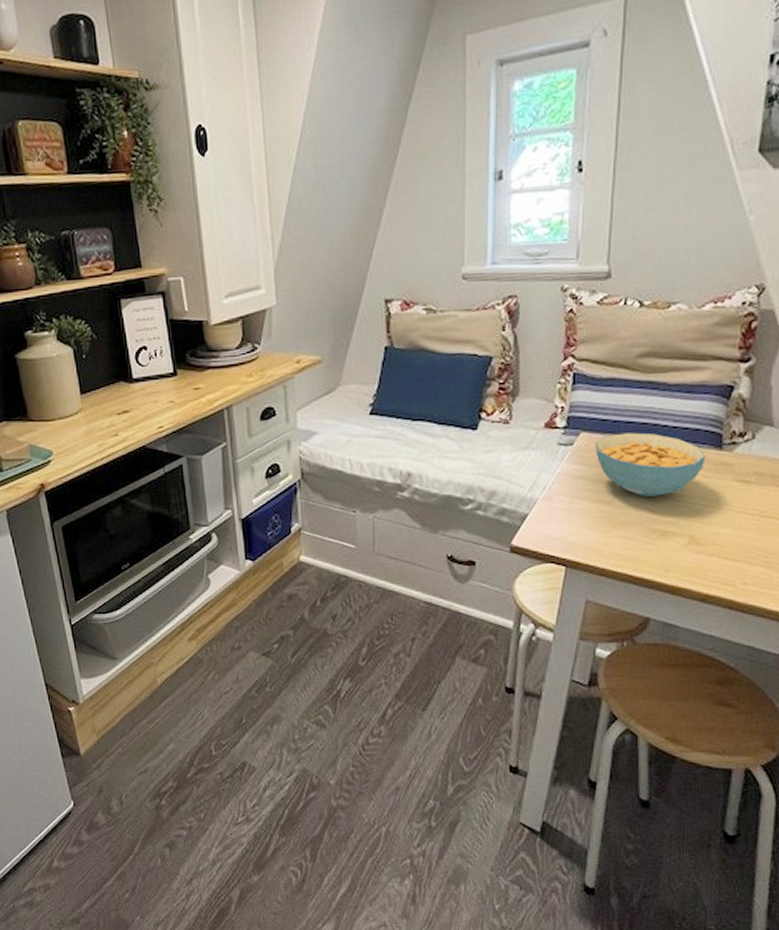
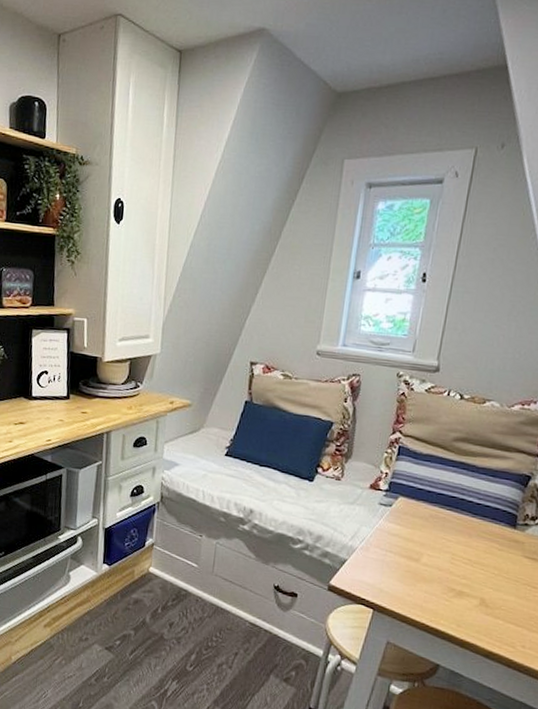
cereal bowl: present [595,432,706,497] -> none [409,502,502,561]

